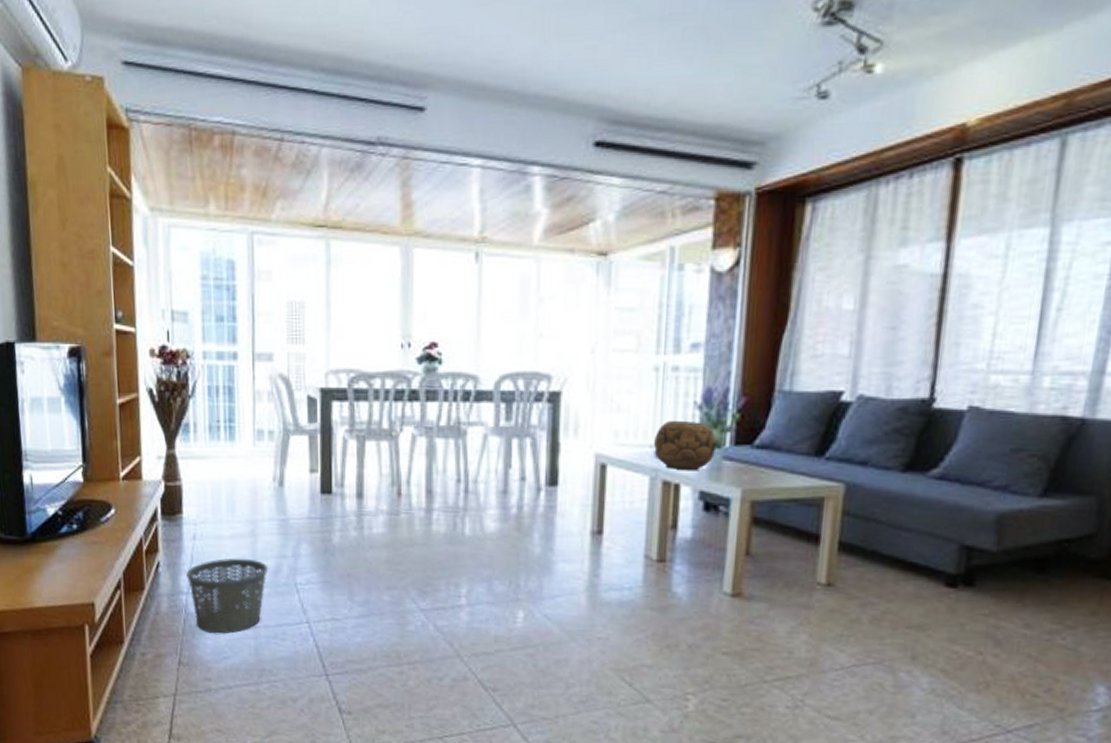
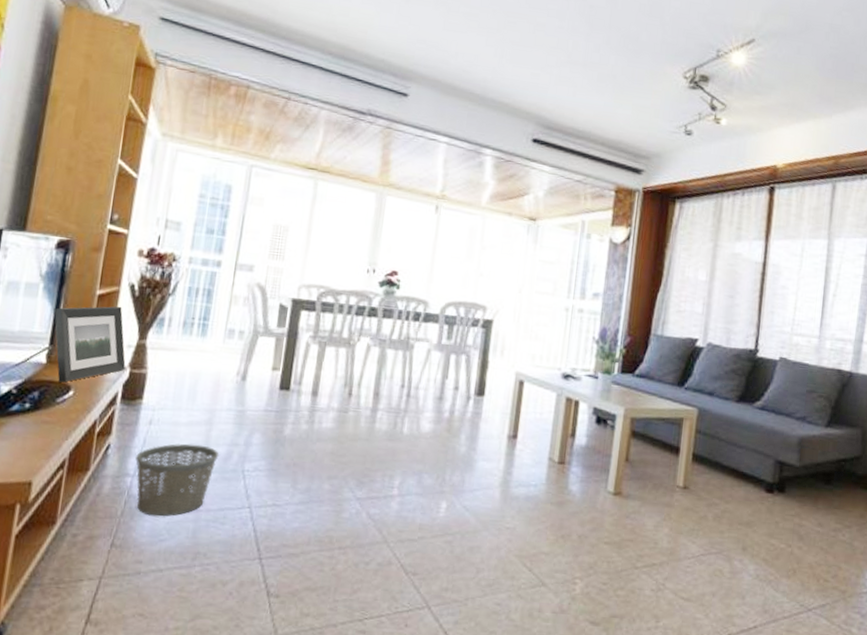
picture frame: none [81,414,159,501] -> present [54,306,126,383]
decorative bowl: present [654,420,717,471] -> none [561,349,608,391]

